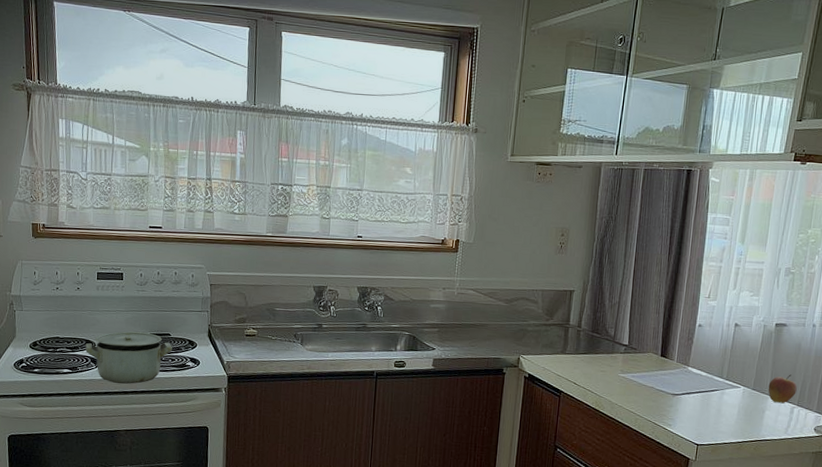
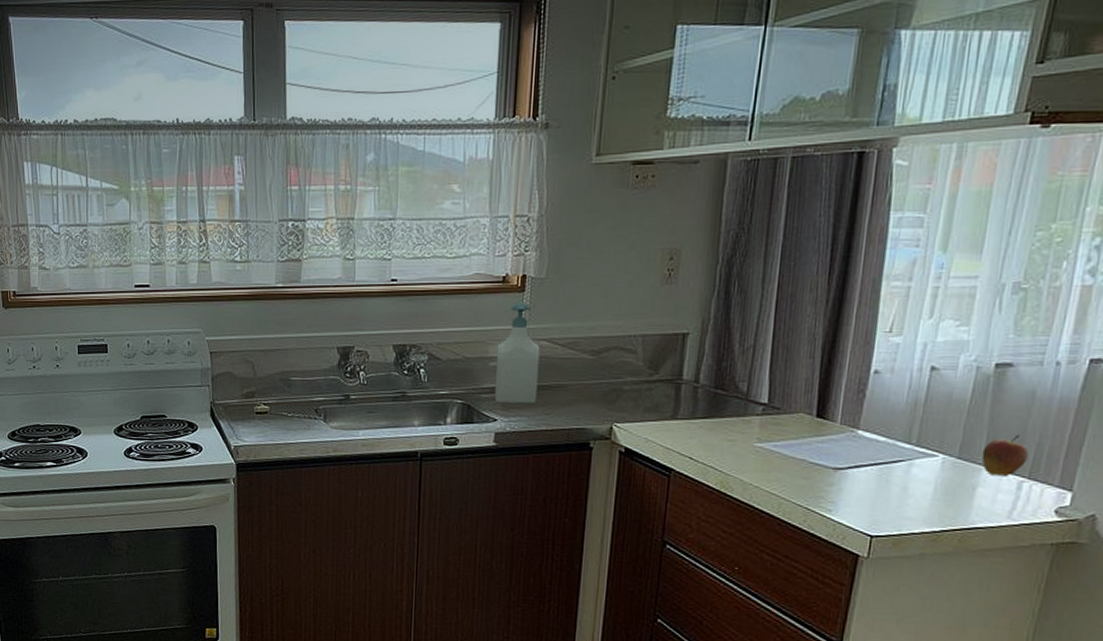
saucepan: present [85,331,173,385] -> none [70,414,170,478]
soap bottle: none [433,260,468,337] -> present [494,302,540,403]

